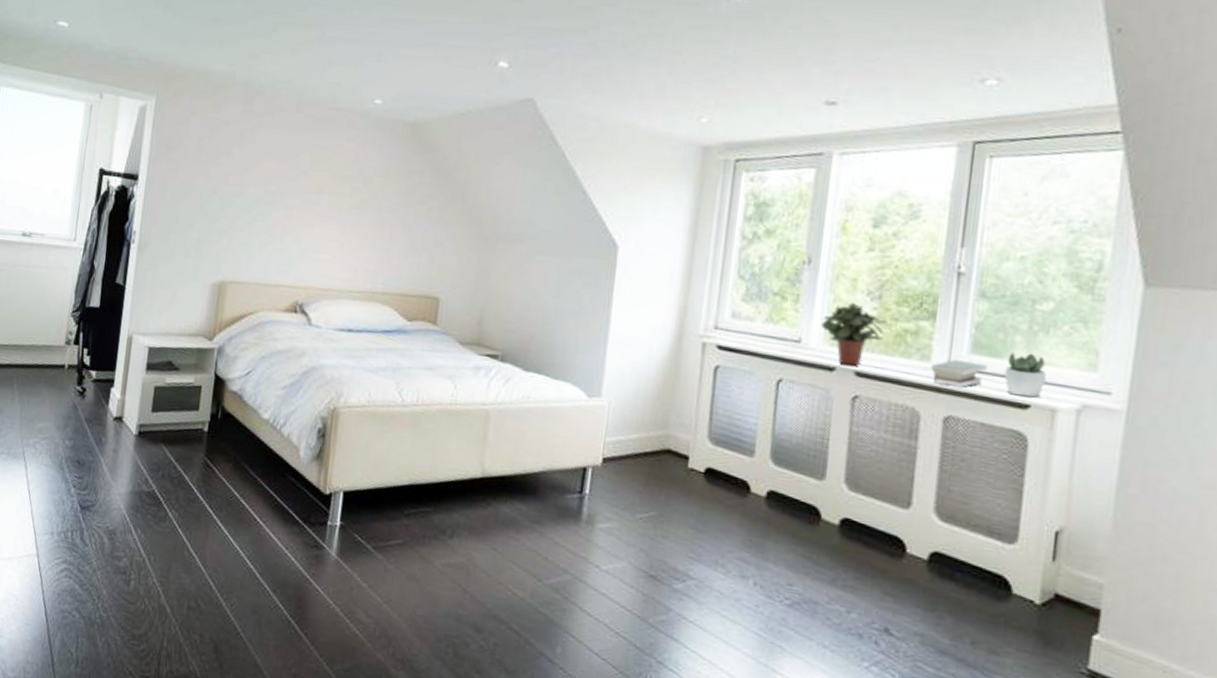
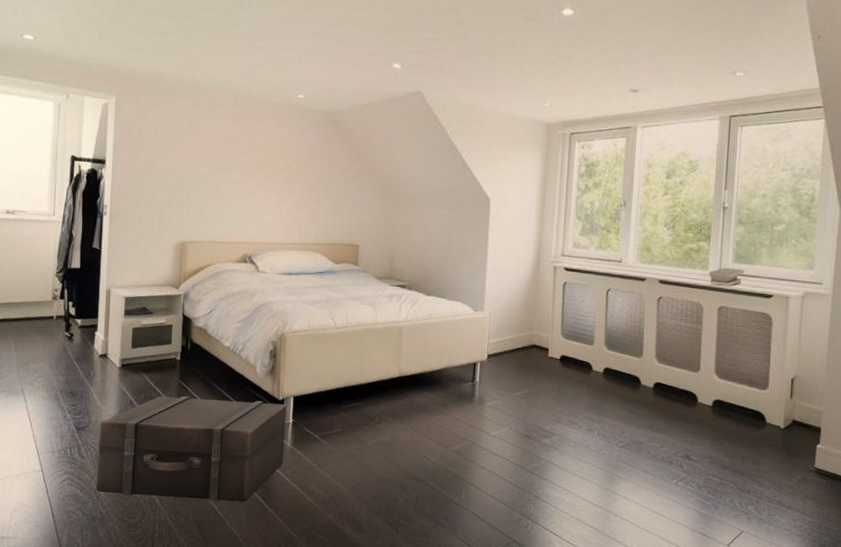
suitcase: none [97,475,334,623] -> present [96,396,287,501]
potted plant: present [821,303,888,366] -> none [635,232,679,276]
succulent plant: present [1004,352,1047,398] -> none [755,260,783,290]

